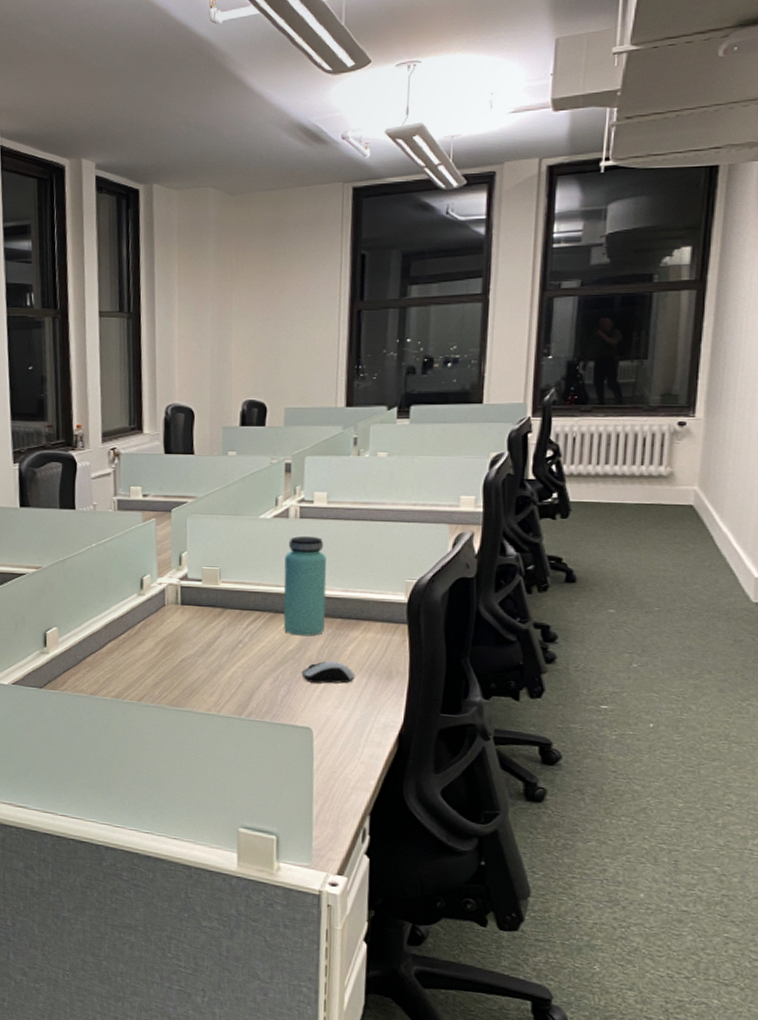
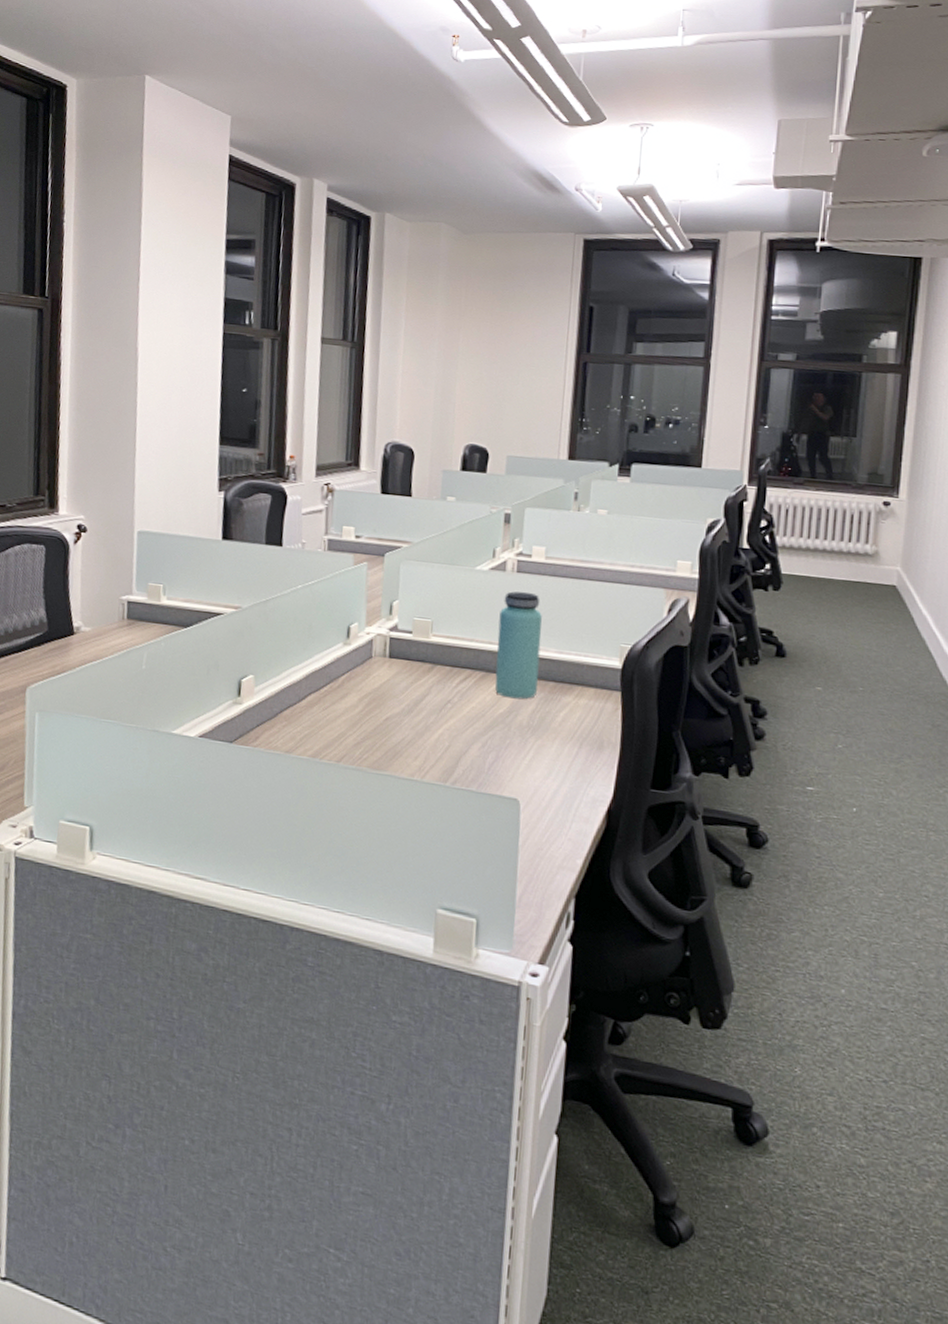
computer mouse: present [301,661,356,684] -> none [511,727,567,752]

